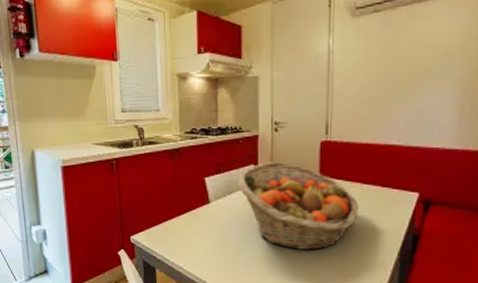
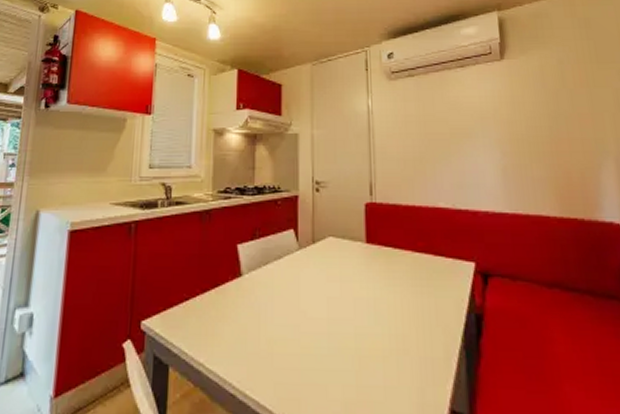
fruit basket: present [238,162,358,250] -> none [276,226,412,337]

